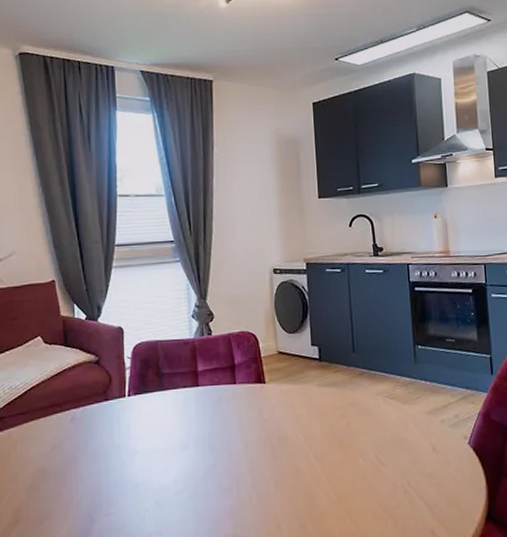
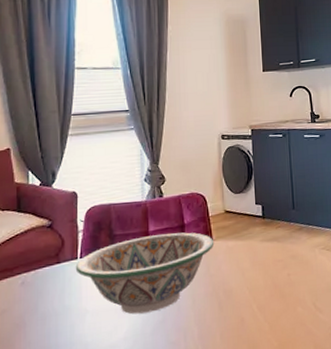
decorative bowl: none [123,373,267,457] -> present [75,232,215,315]

